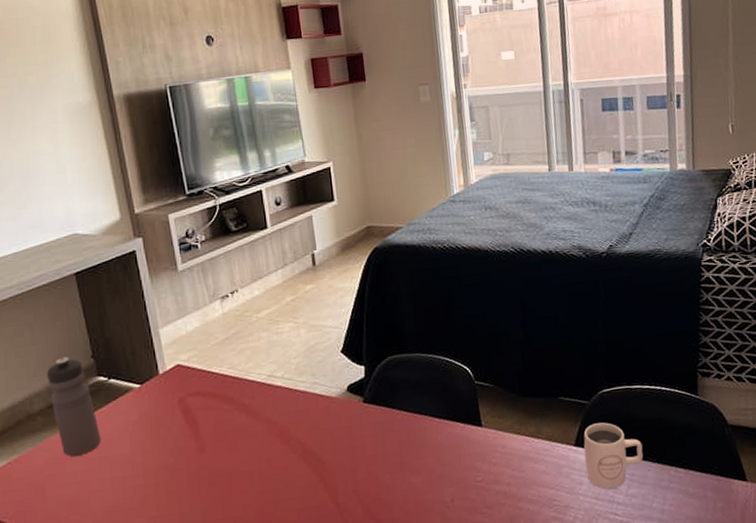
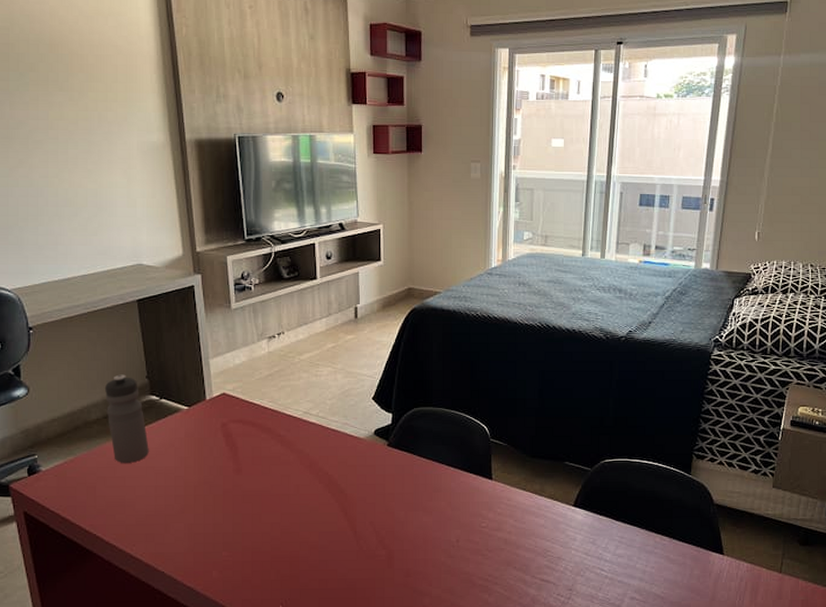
mug: present [583,422,644,489] -> none [580,489,634,547]

